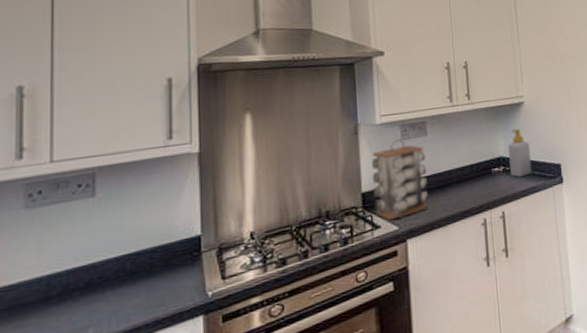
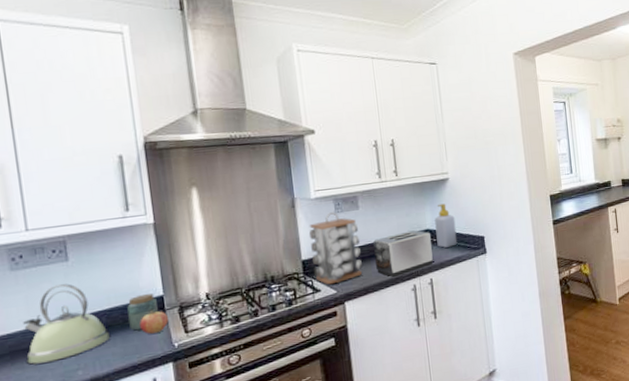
kettle: none [28,223,134,322] -> present [23,283,111,365]
peanut butter: none [157,233,193,278] -> present [127,293,158,331]
fruit: none [170,253,203,282] -> present [140,311,168,334]
toaster: none [441,158,507,212] -> present [373,230,434,278]

